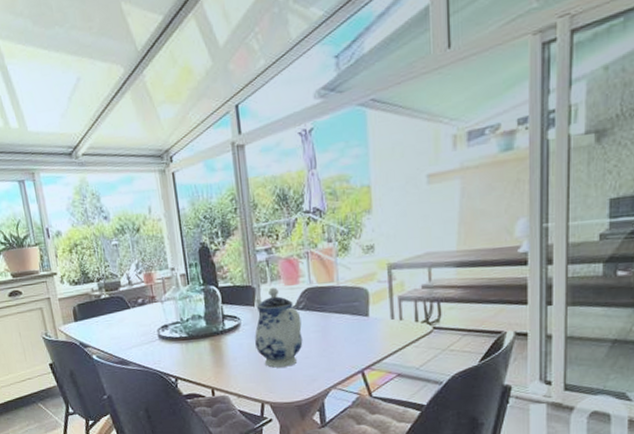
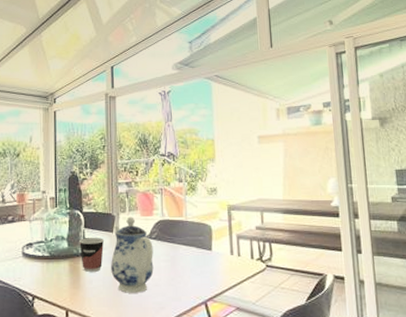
cup: none [217,313,246,350] -> present [78,238,105,272]

